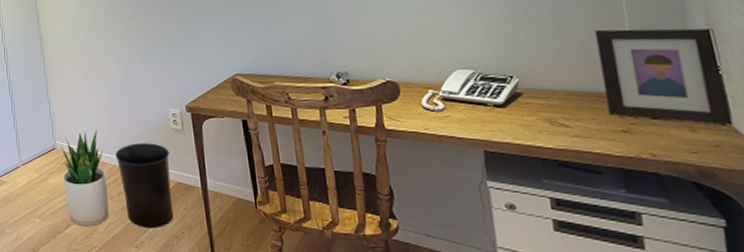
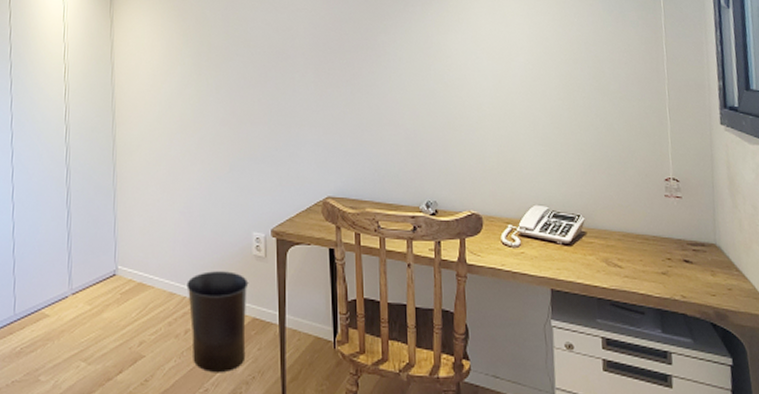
planter: present [61,129,109,227] -> none [121,253,173,372]
picture frame: present [593,28,734,125] -> none [646,175,742,271]

